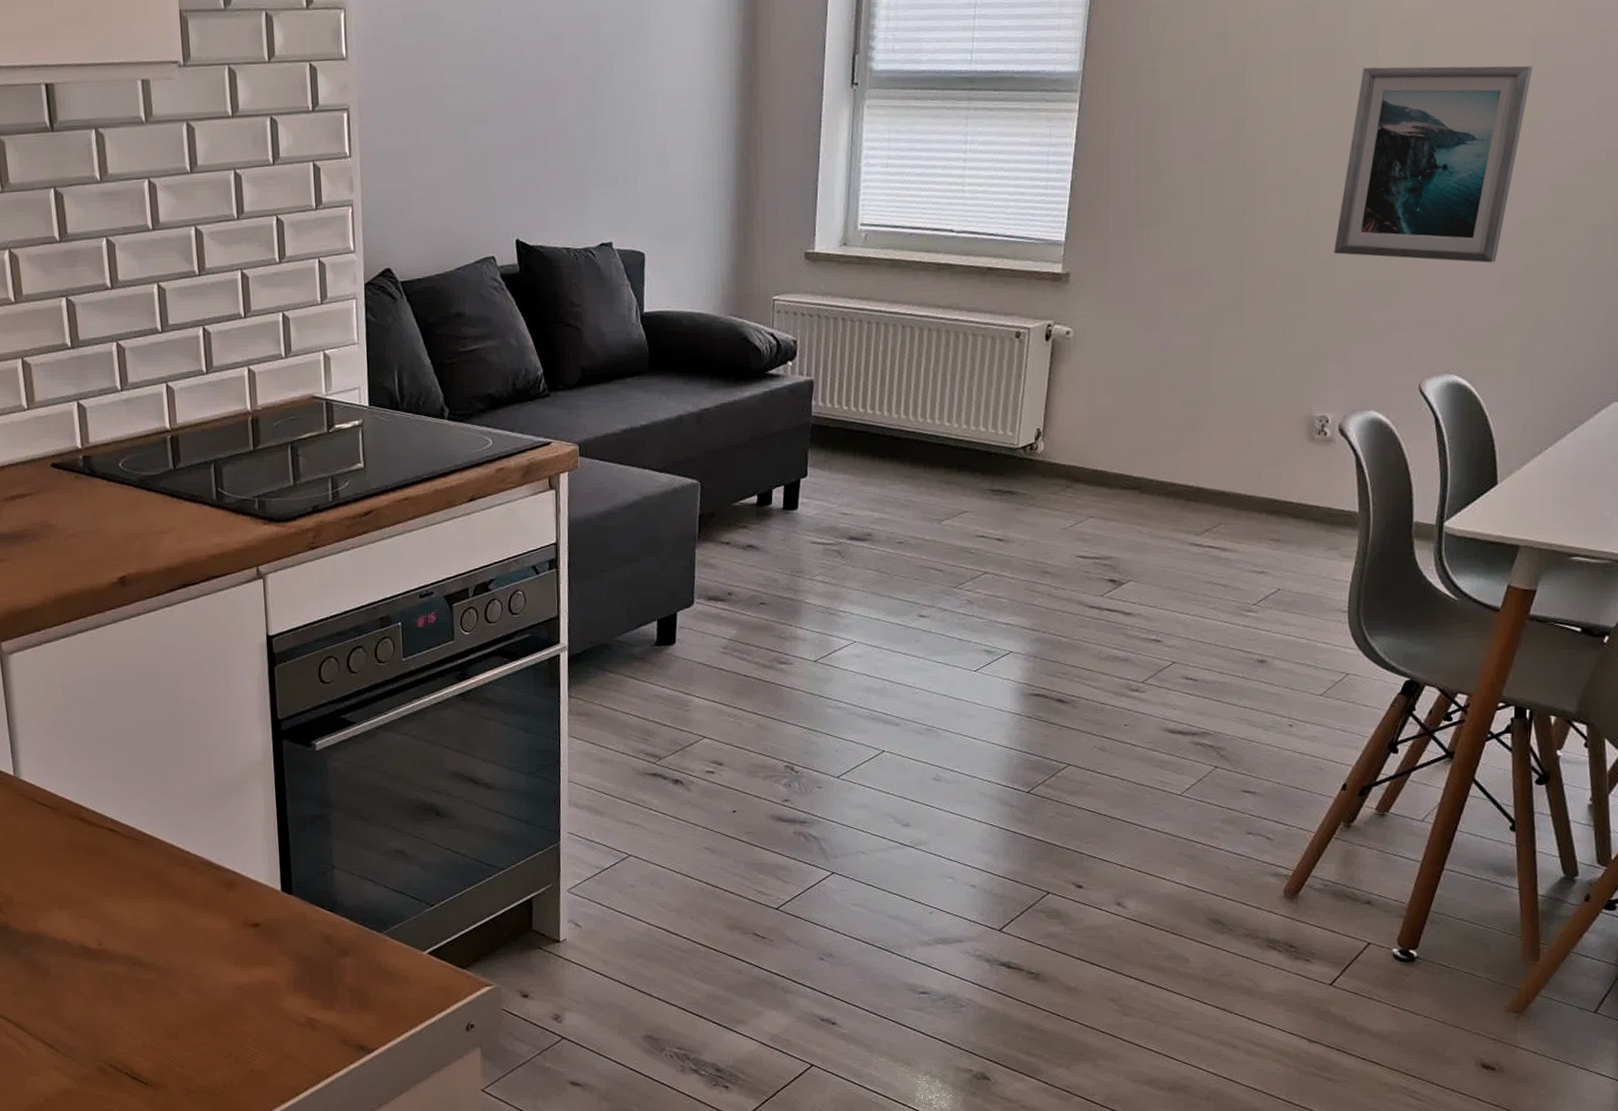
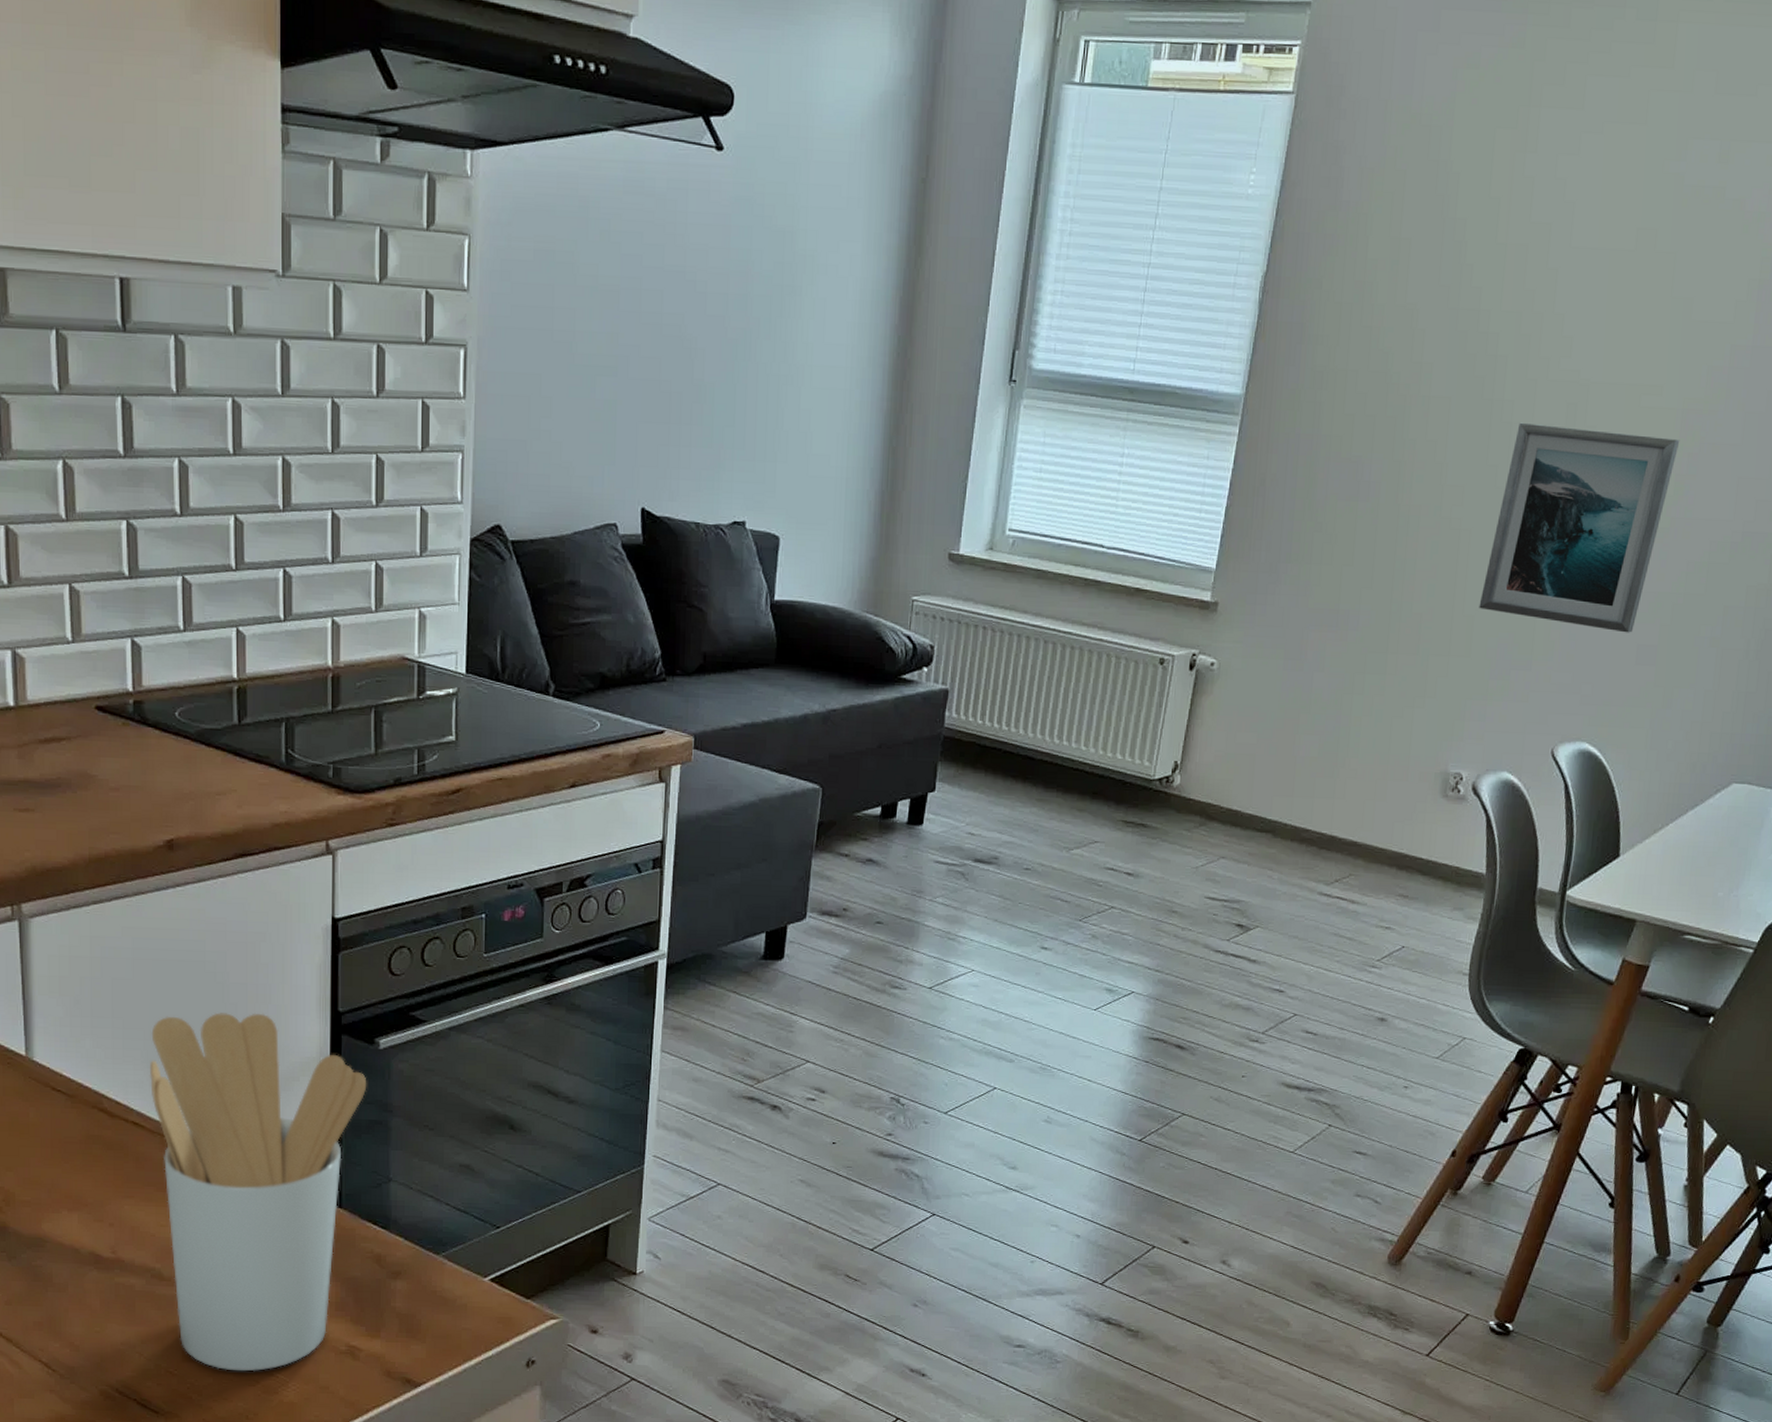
utensil holder: none [118,725,308,1045] -> present [149,1012,367,1372]

